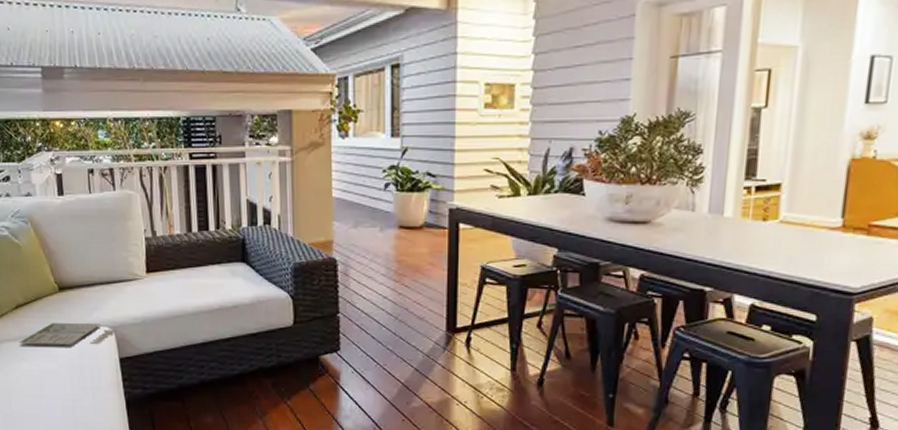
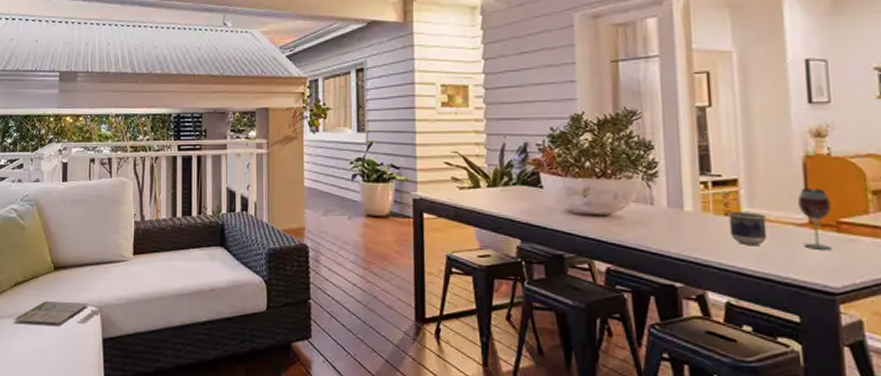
cup: none [765,217,802,250] -> present [729,212,767,246]
wineglass: none [833,192,867,252] -> present [798,188,833,250]

